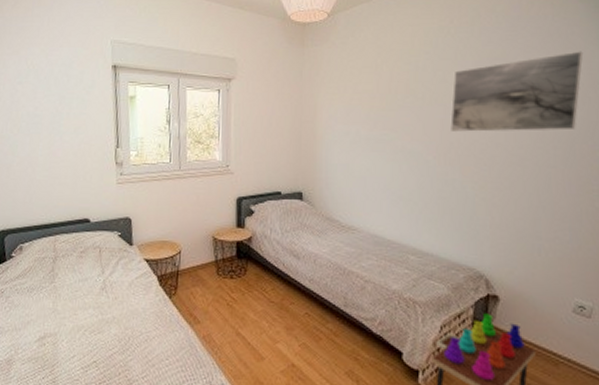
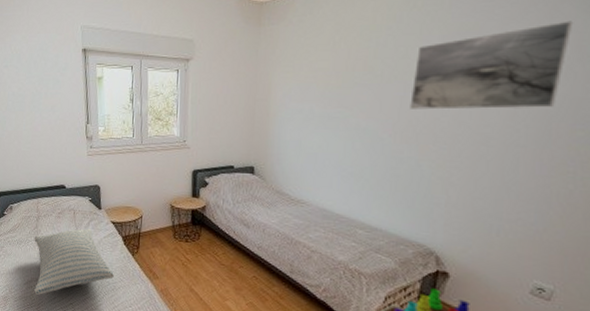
pillow: none [48,269,147,354] -> present [34,228,114,295]

